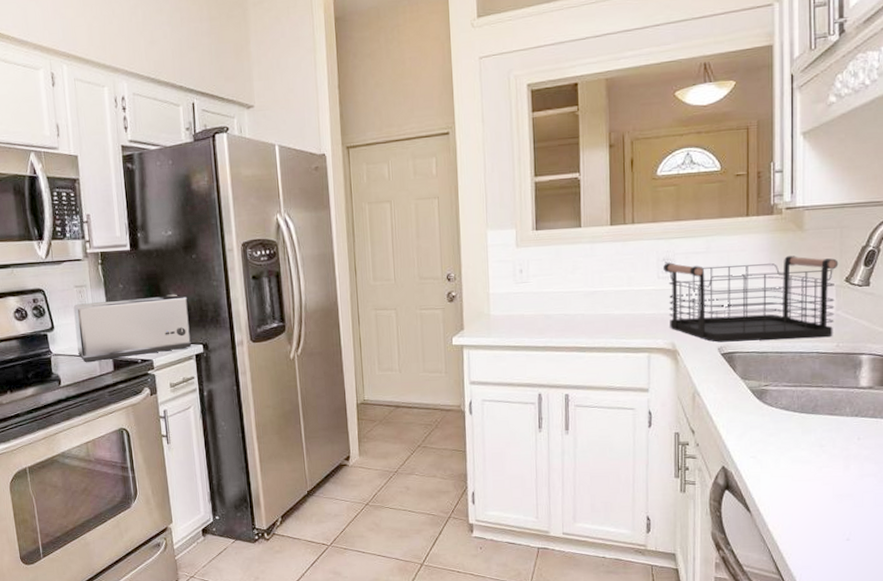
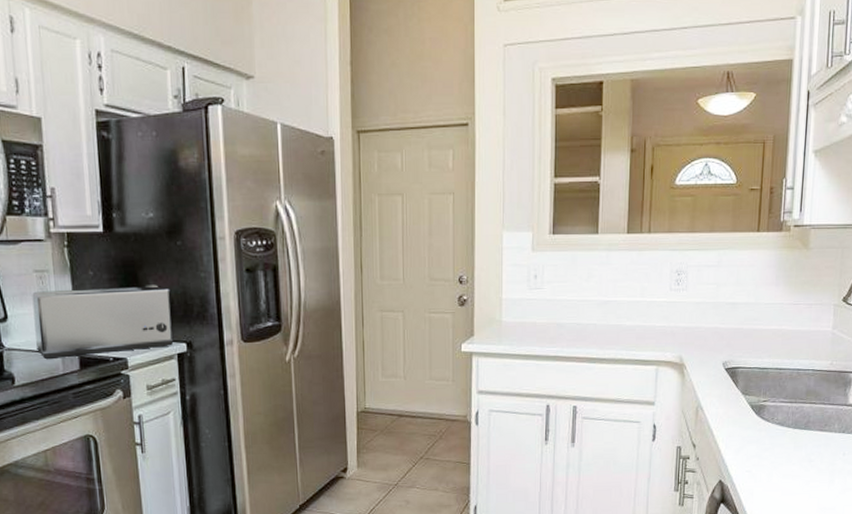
dish rack: present [663,256,839,342] -> none [676,273,838,357]

